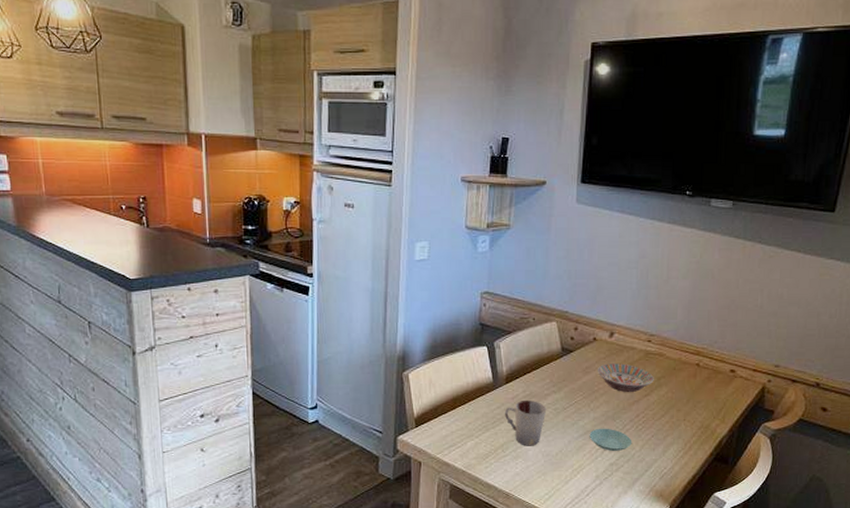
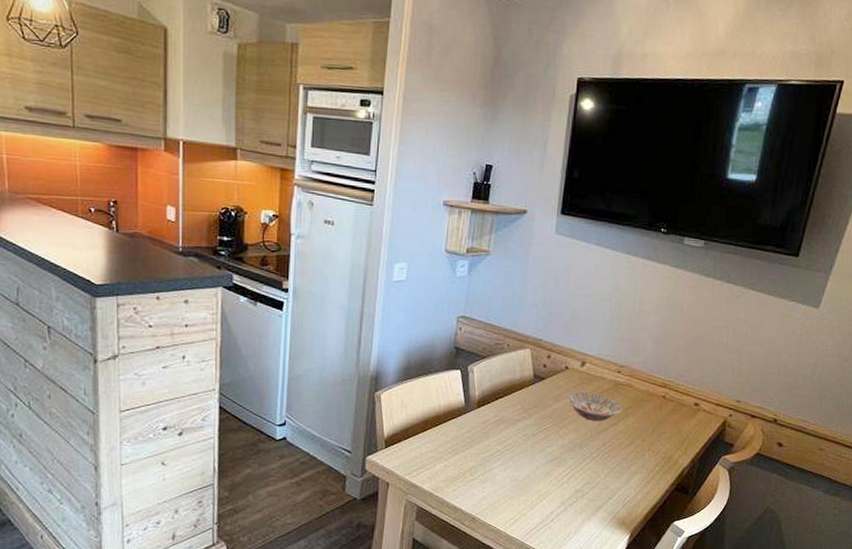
cup: present [505,399,547,446] -> none [475,424,517,471]
saucer: present [589,428,632,452] -> none [556,455,598,479]

